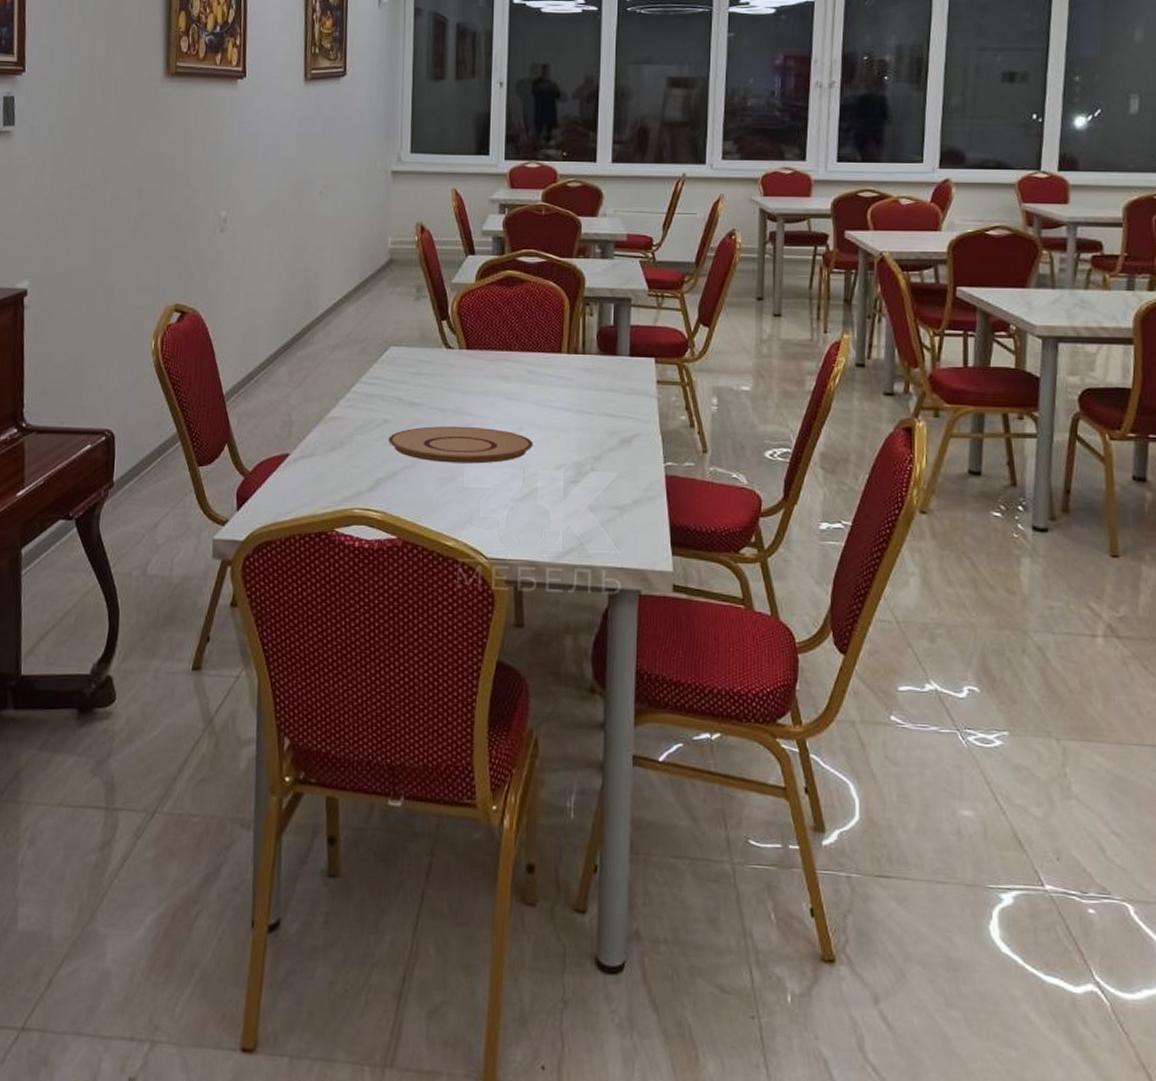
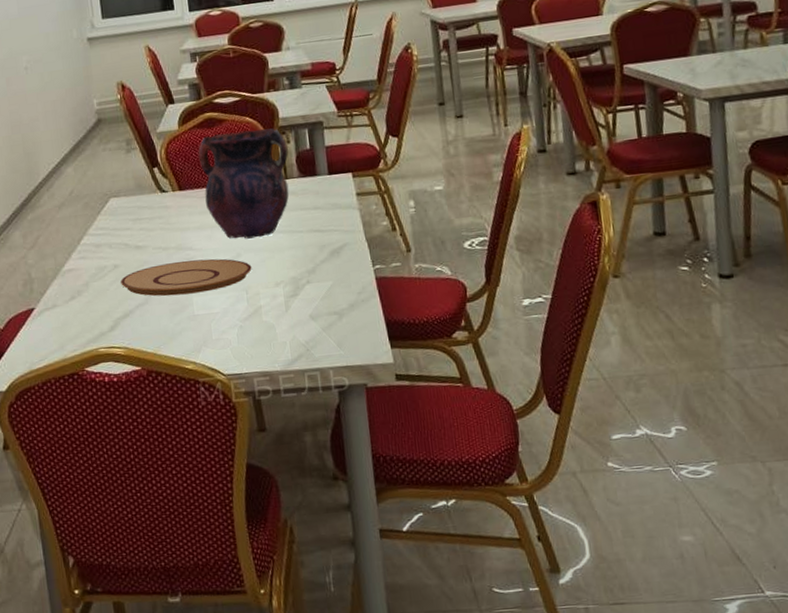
vase: none [492,295,590,413] -> present [198,128,289,239]

